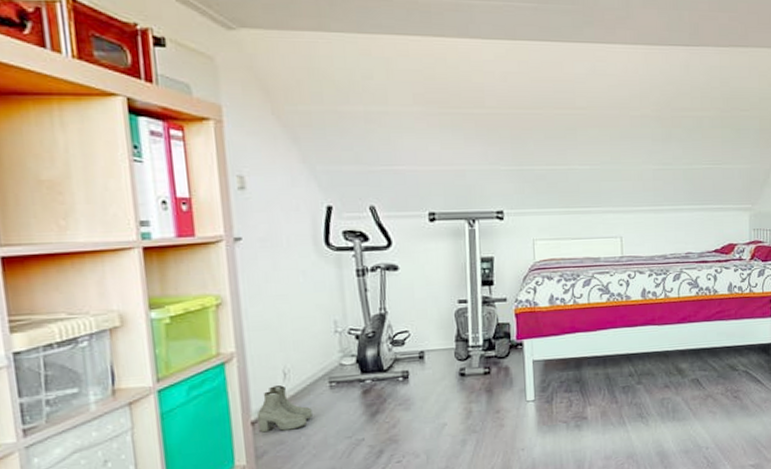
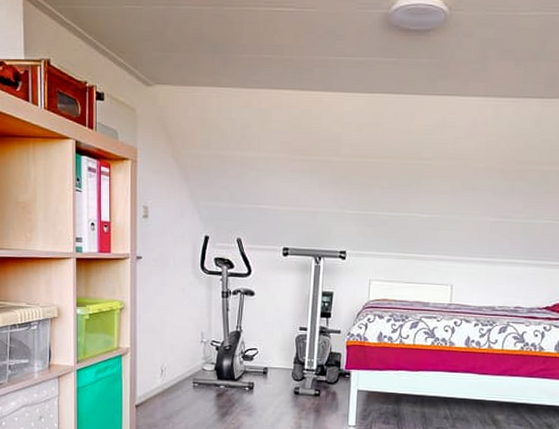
boots: present [256,385,312,433] -> none [140,379,179,417]

